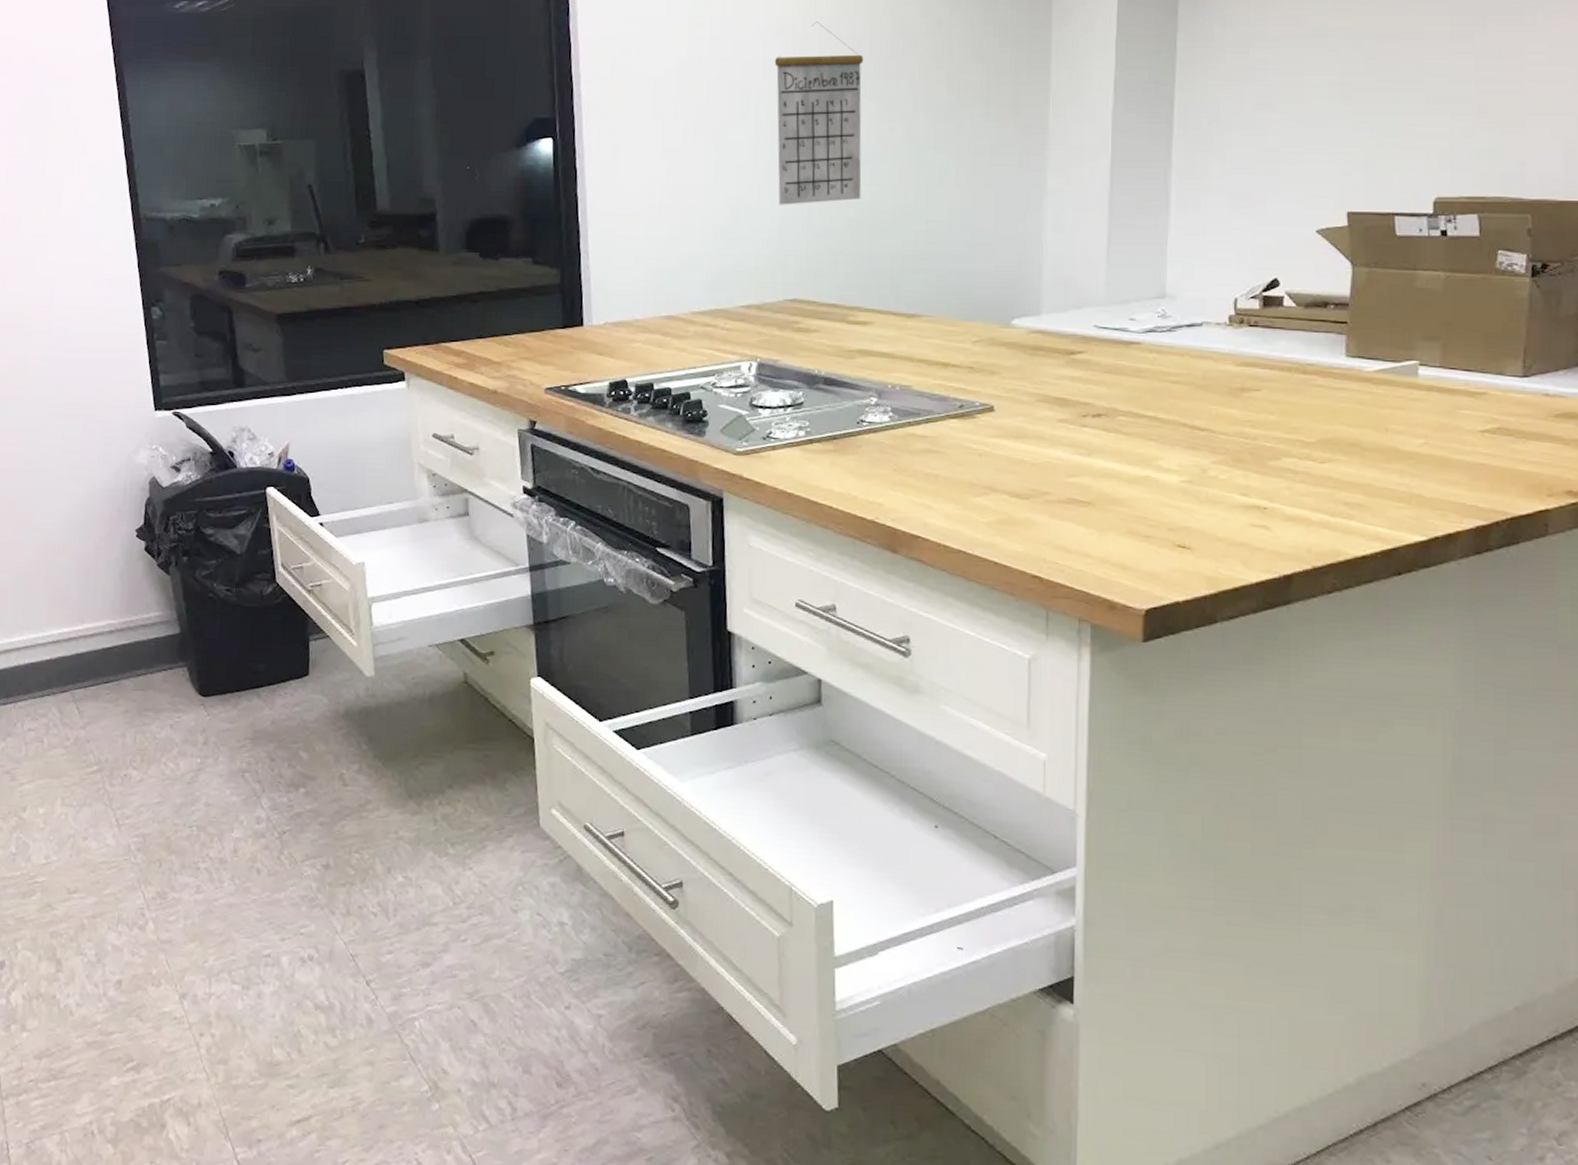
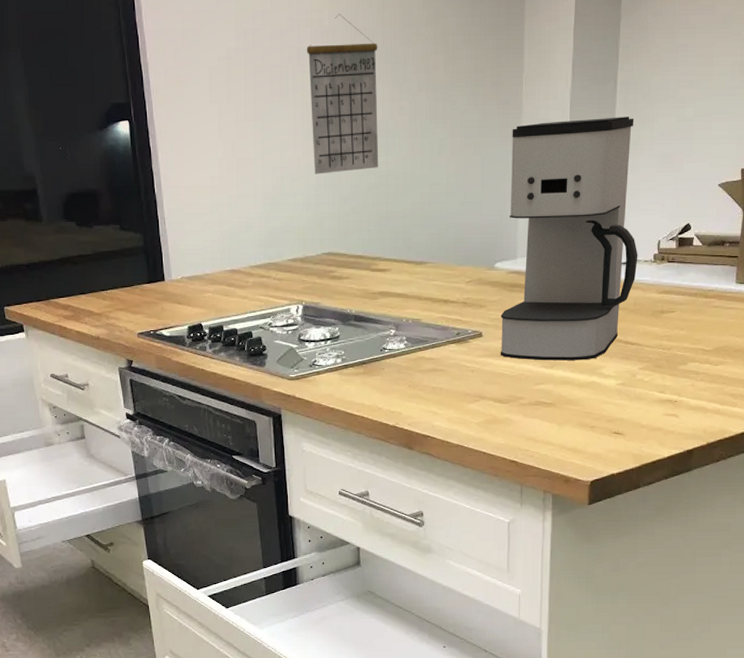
coffee maker: none [1018,145,1207,448] -> present [500,117,638,361]

